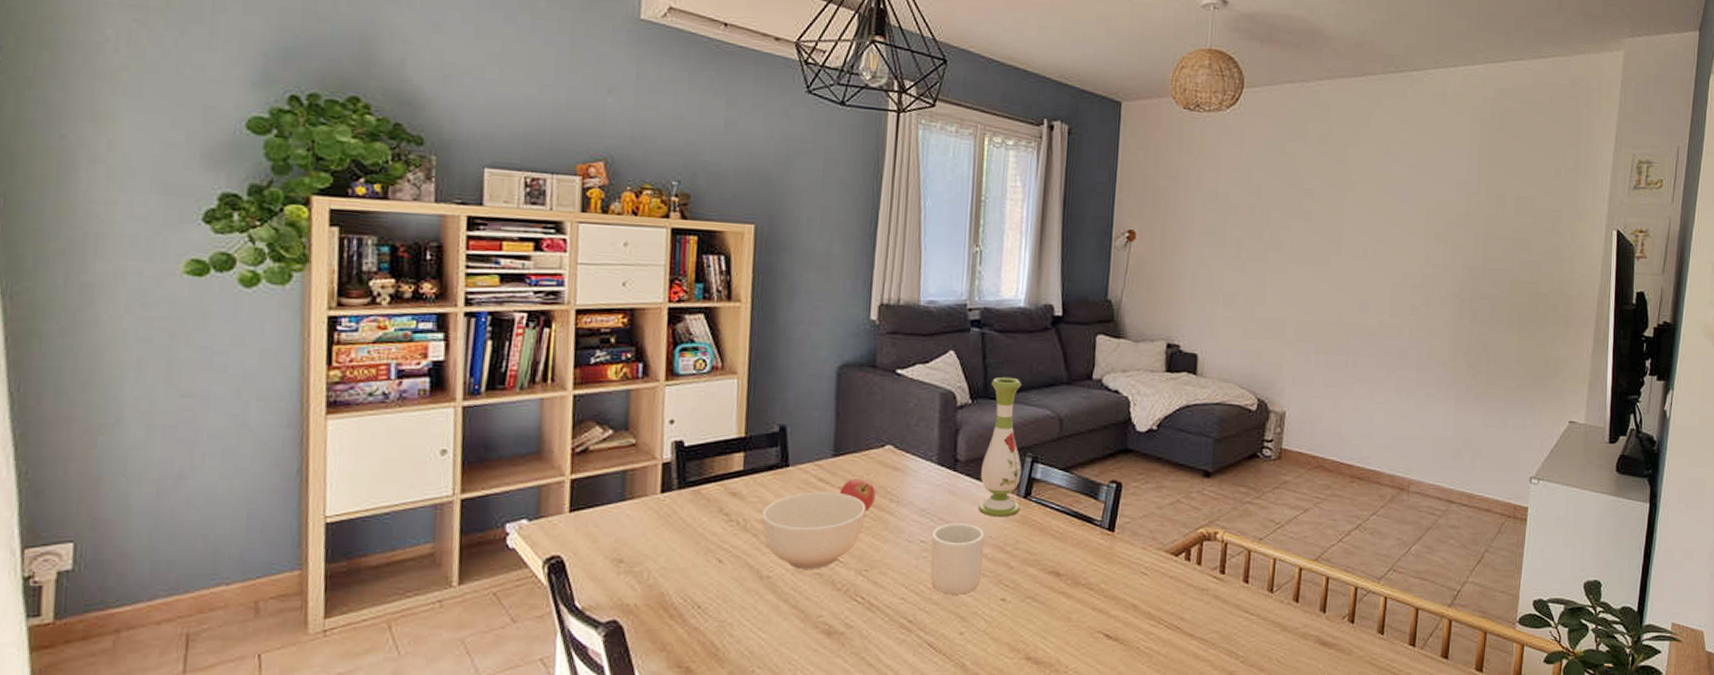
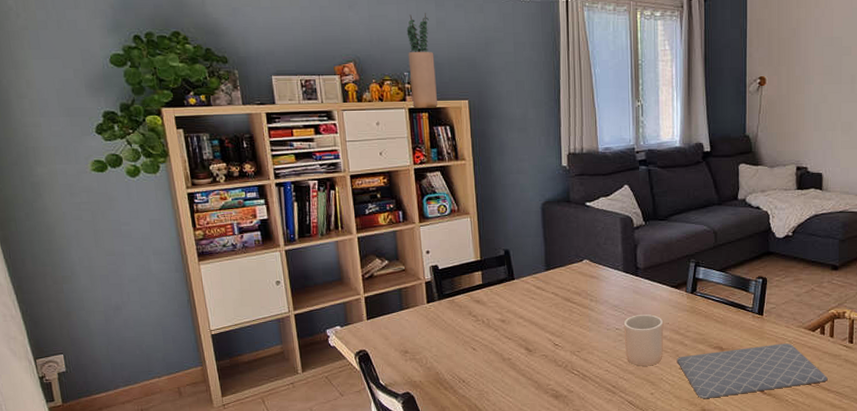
vase: none [678,109,717,231] -> present [406,13,438,109]
bowl: present [762,491,866,569] -> none [499,296,574,352]
fruit: present [839,479,876,512] -> none [553,286,580,310]
vase: present [978,376,1022,517] -> none [656,202,689,309]
placemat: none [998,570,1192,644] -> present [676,343,828,399]

